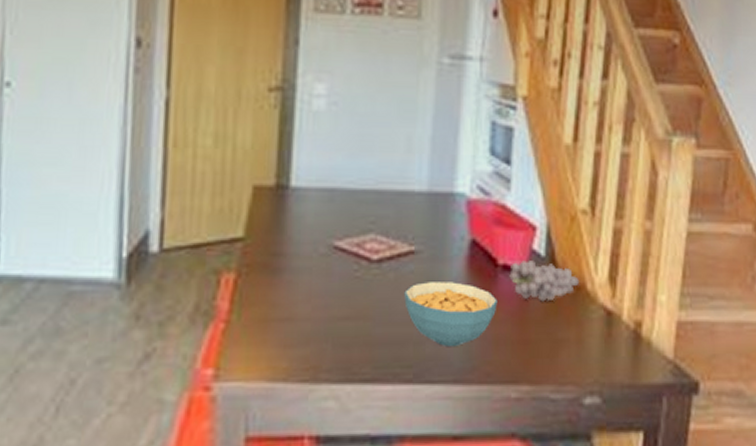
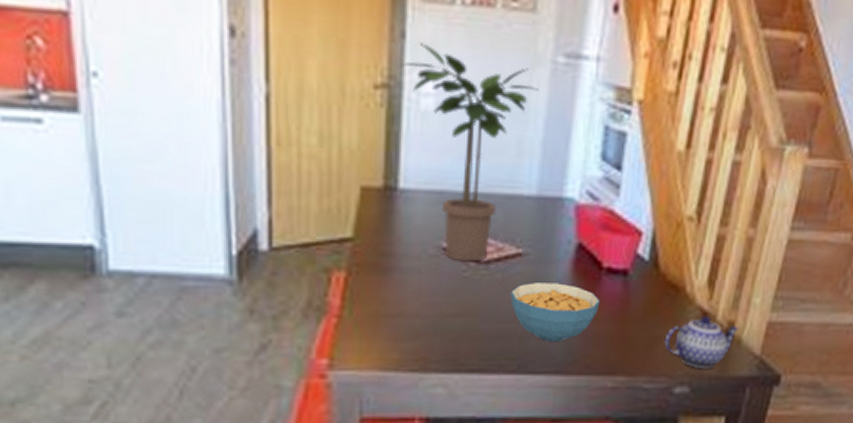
potted plant: none [295,48,425,261] -> present [402,43,538,262]
fruit: present [509,261,579,302] -> none [613,264,679,303]
teapot: none [568,315,648,376] -> present [664,315,739,369]

